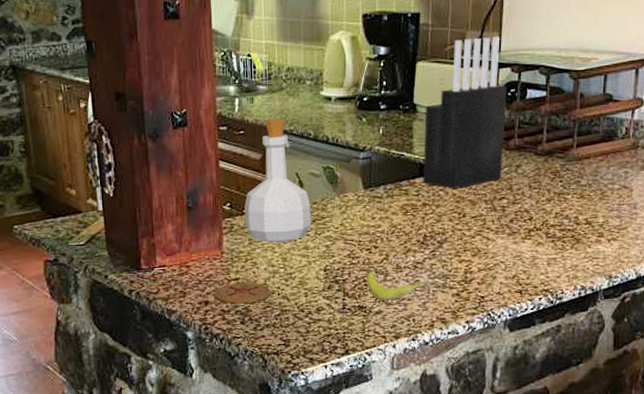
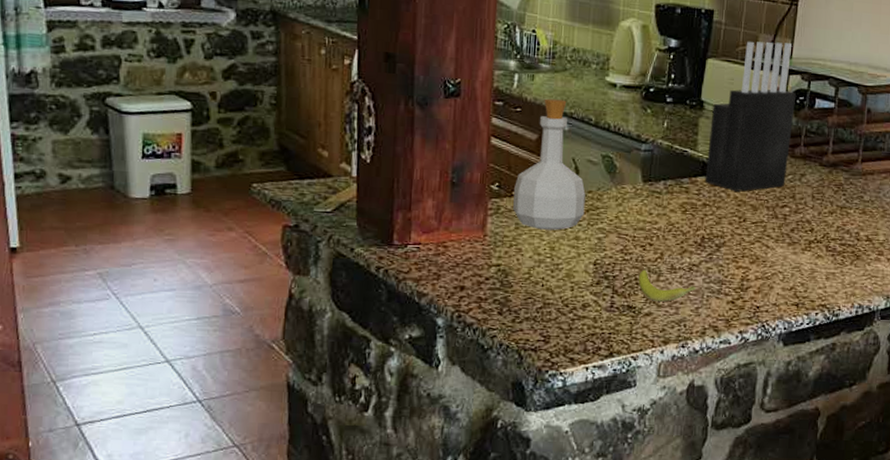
coaster: present [214,282,271,304] -> none [471,269,535,293]

